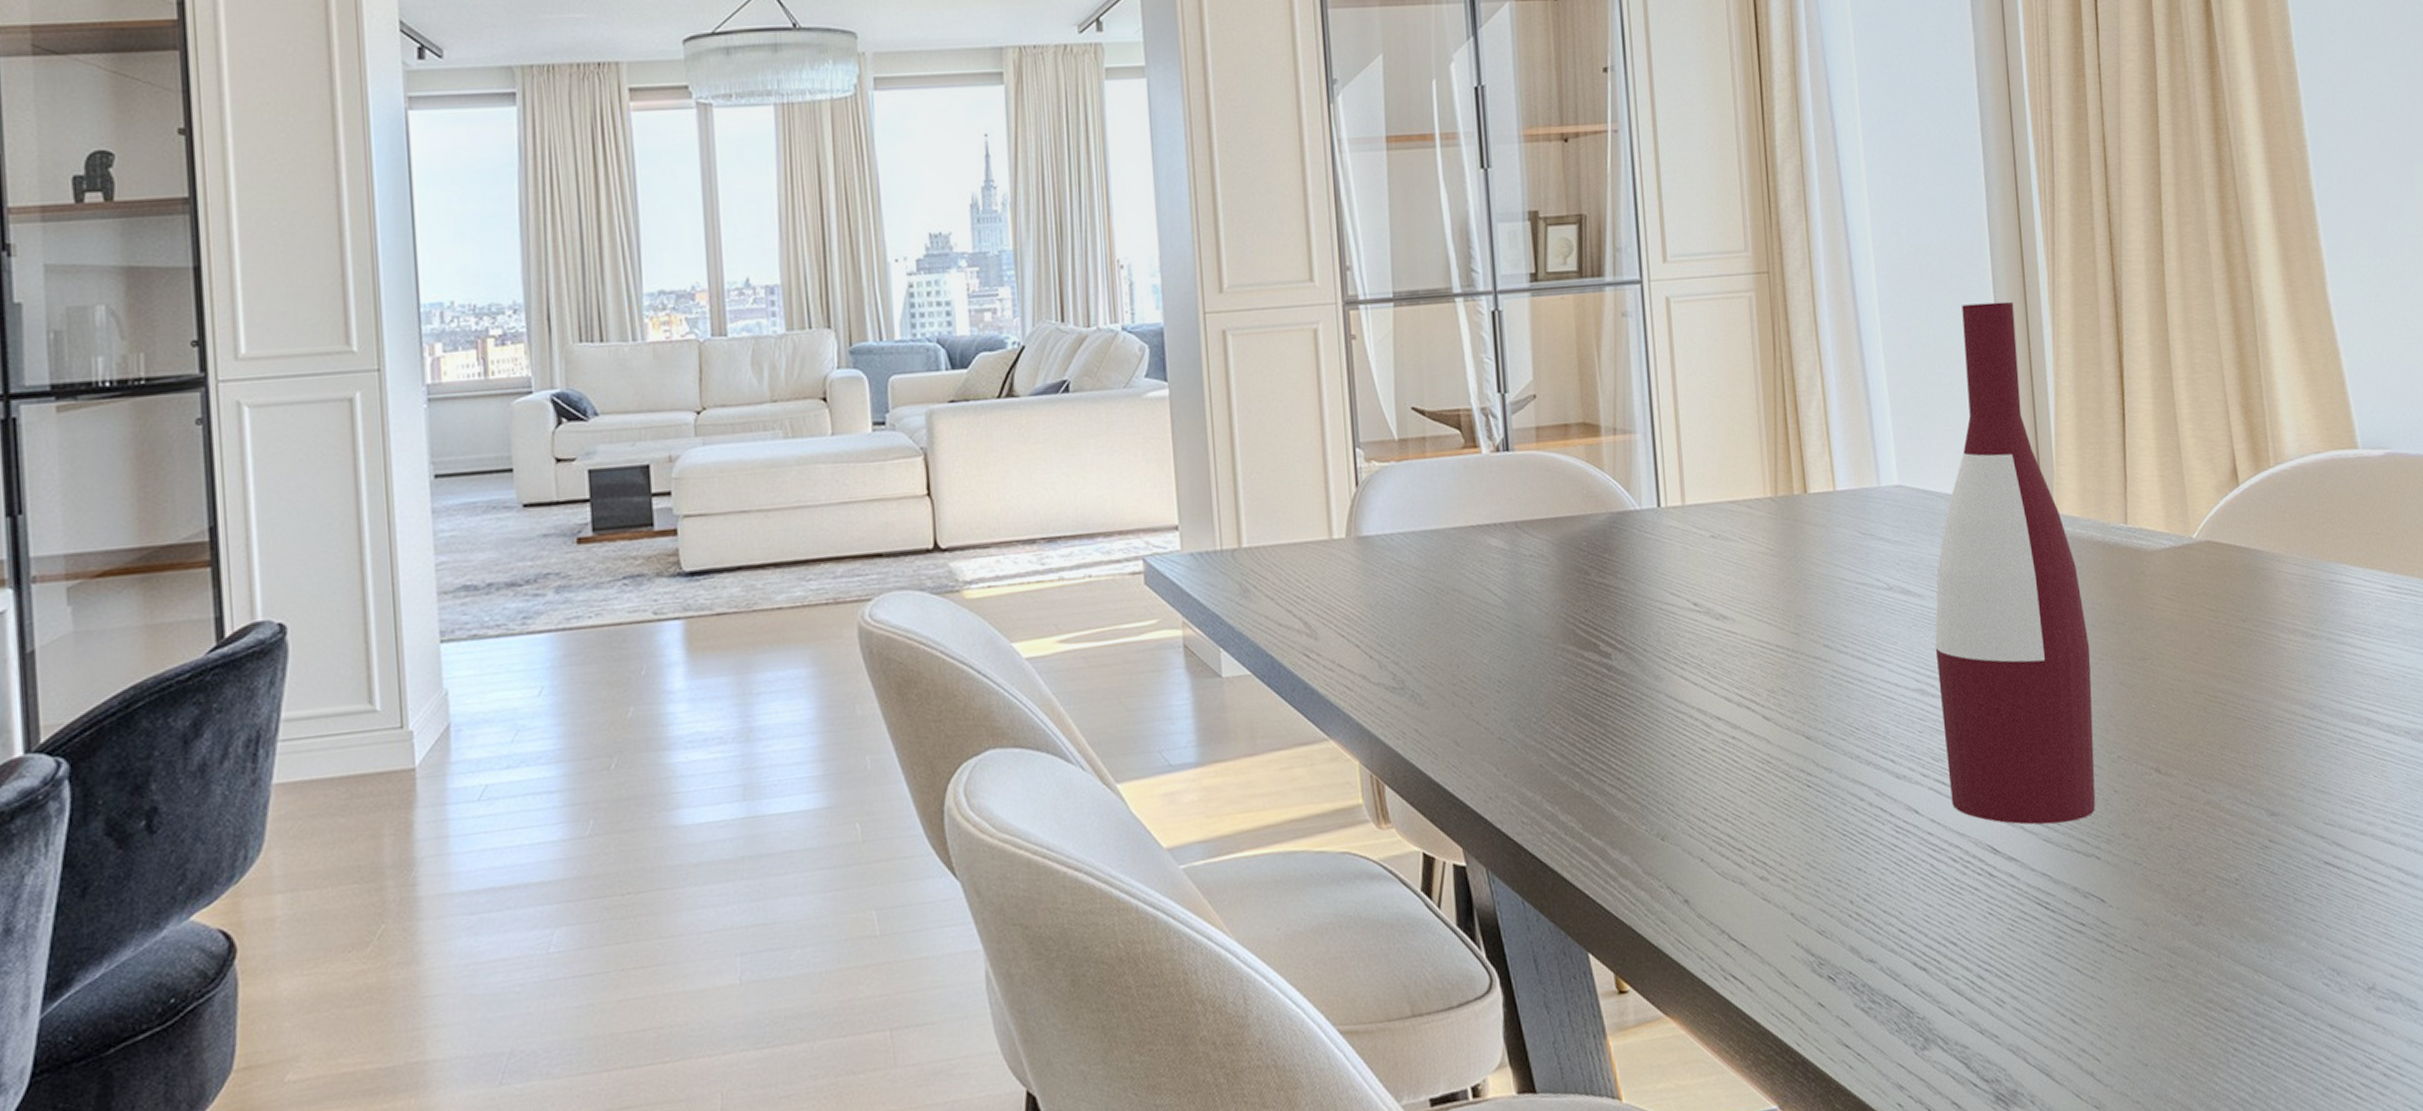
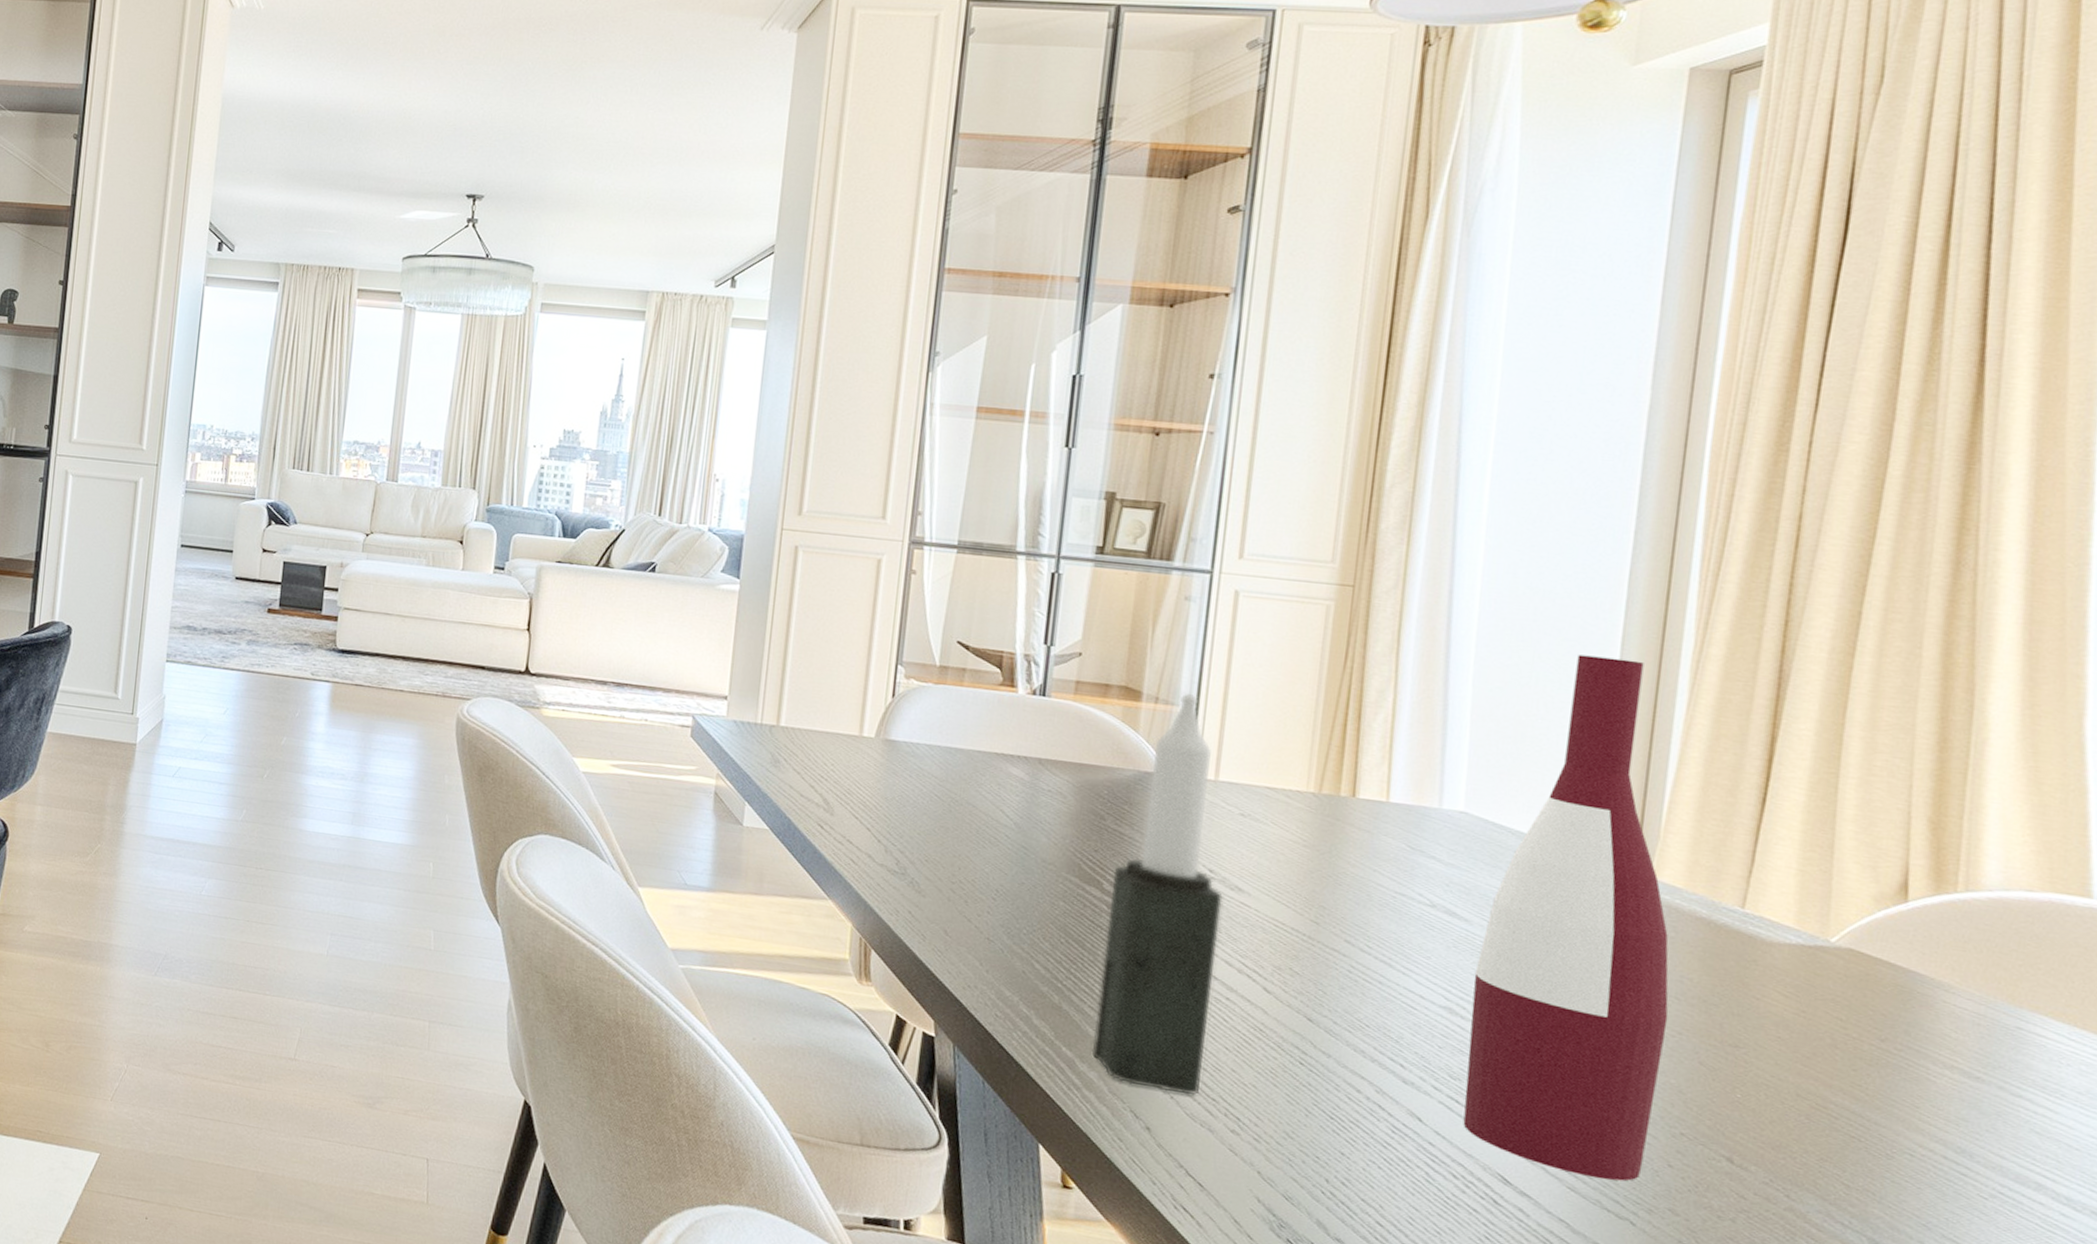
candle: none [1607,416,1725,859] -> present [1091,692,1223,1096]

